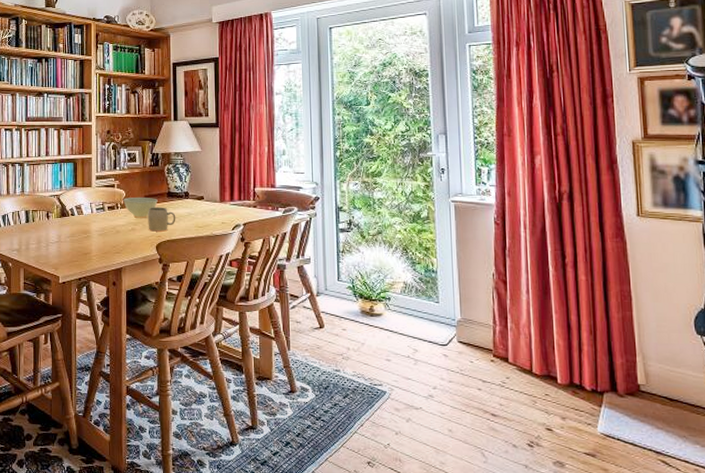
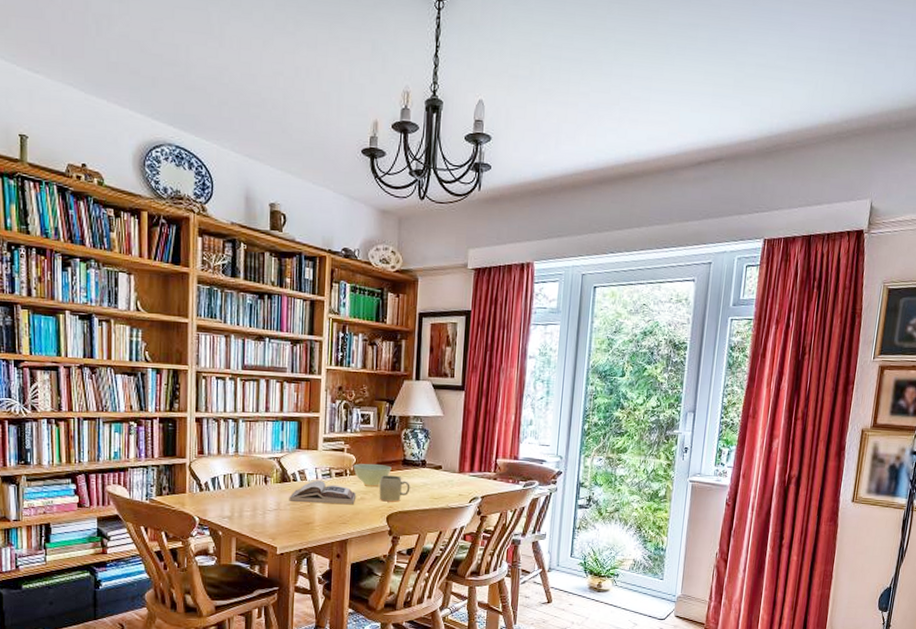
book: none [68,214,128,236] -> present [289,480,357,505]

